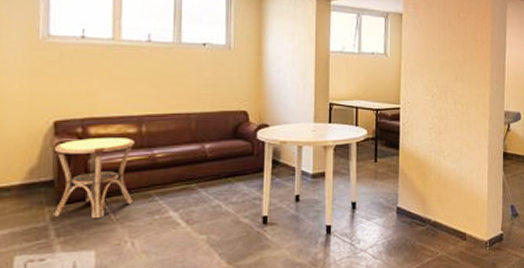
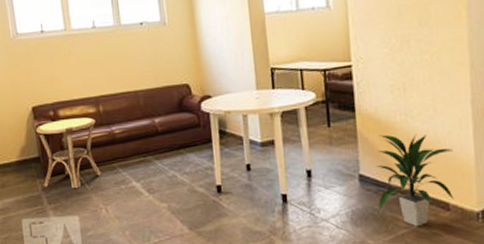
indoor plant: none [410,171,472,256] -> present [376,134,454,227]

